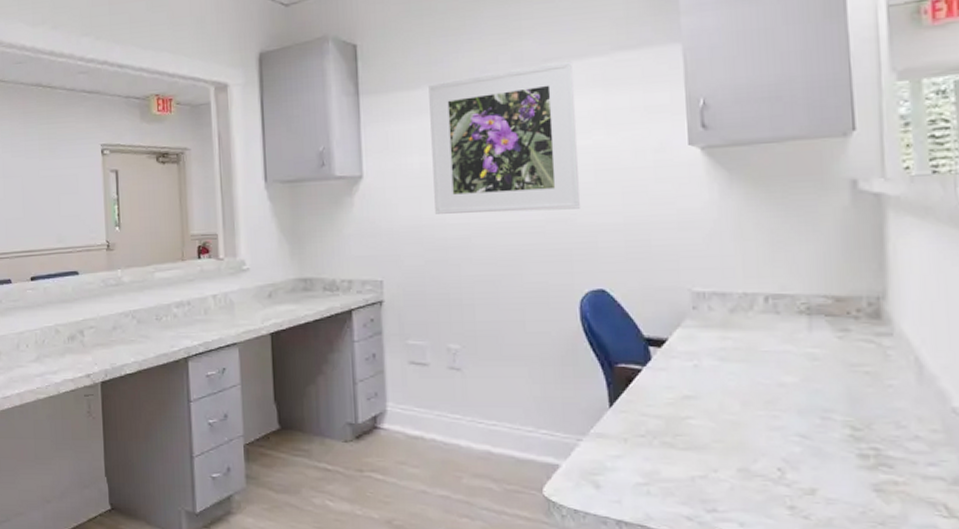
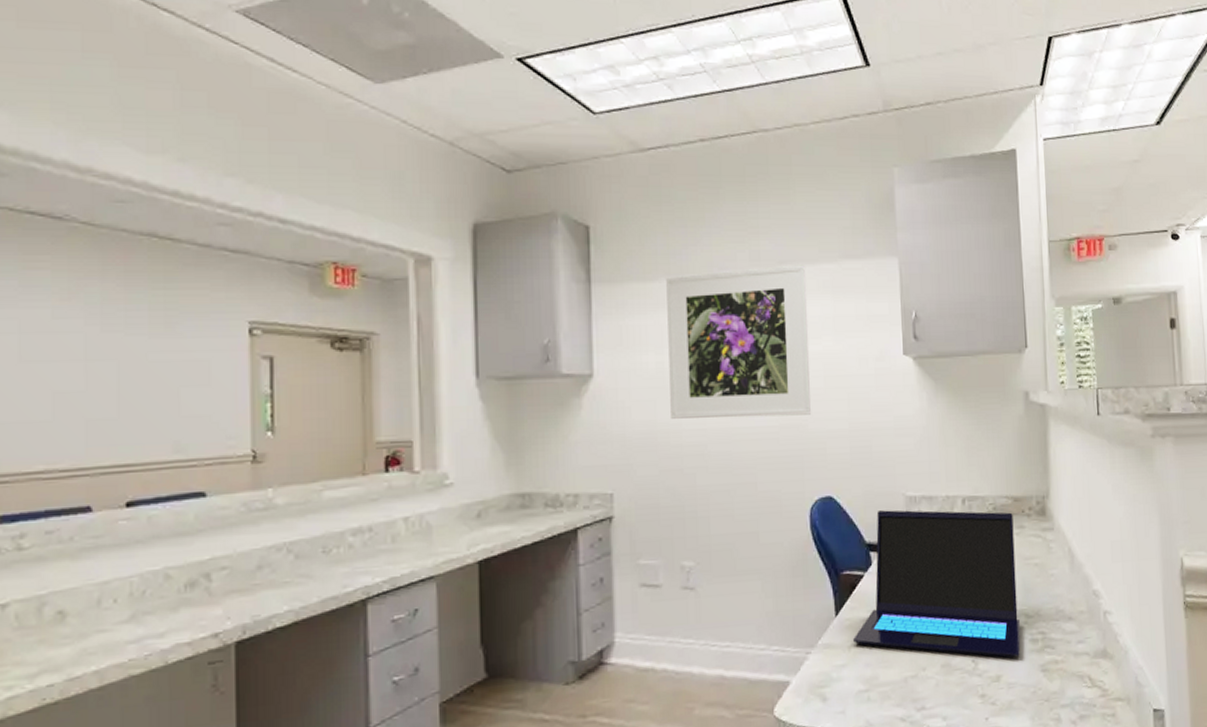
laptop: none [630,305,844,472] -> present [853,510,1021,659]

